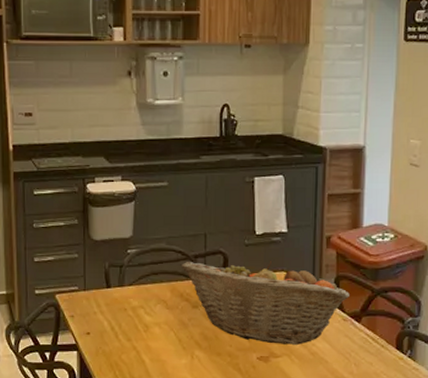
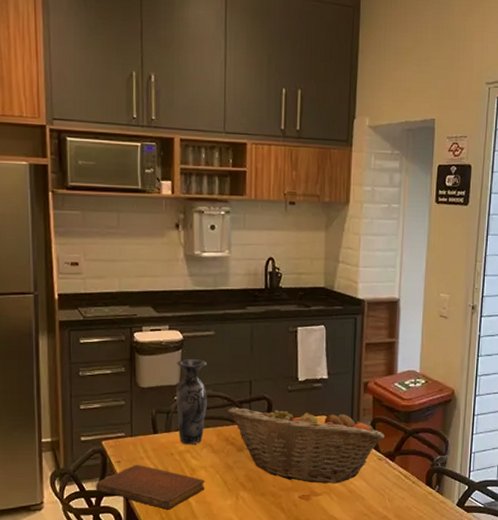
notebook: none [50,319,159,367] -> present [96,464,205,510]
vase: none [129,211,161,300] -> present [176,359,208,445]

